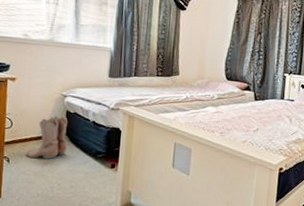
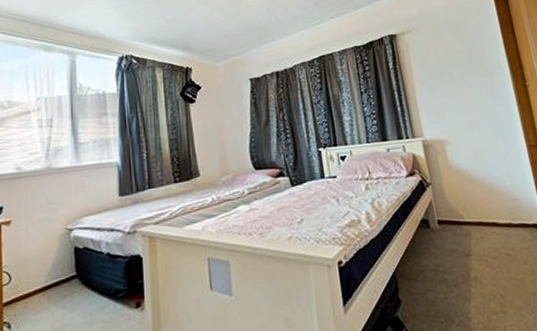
boots: present [26,115,68,159] -> none [30,254,80,318]

